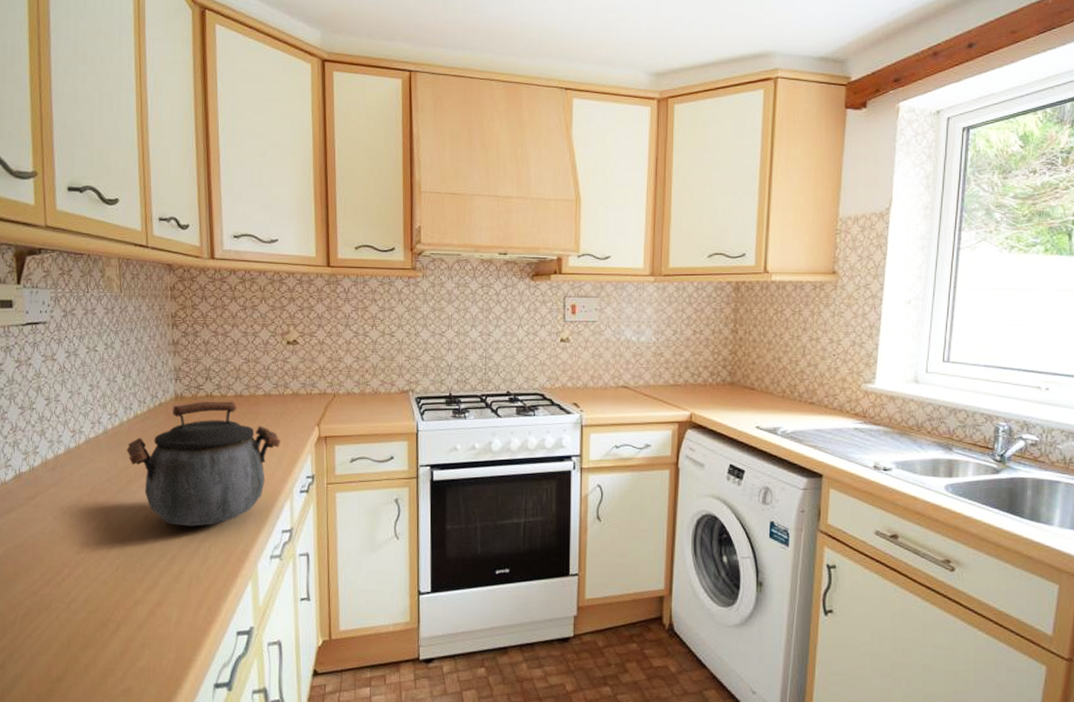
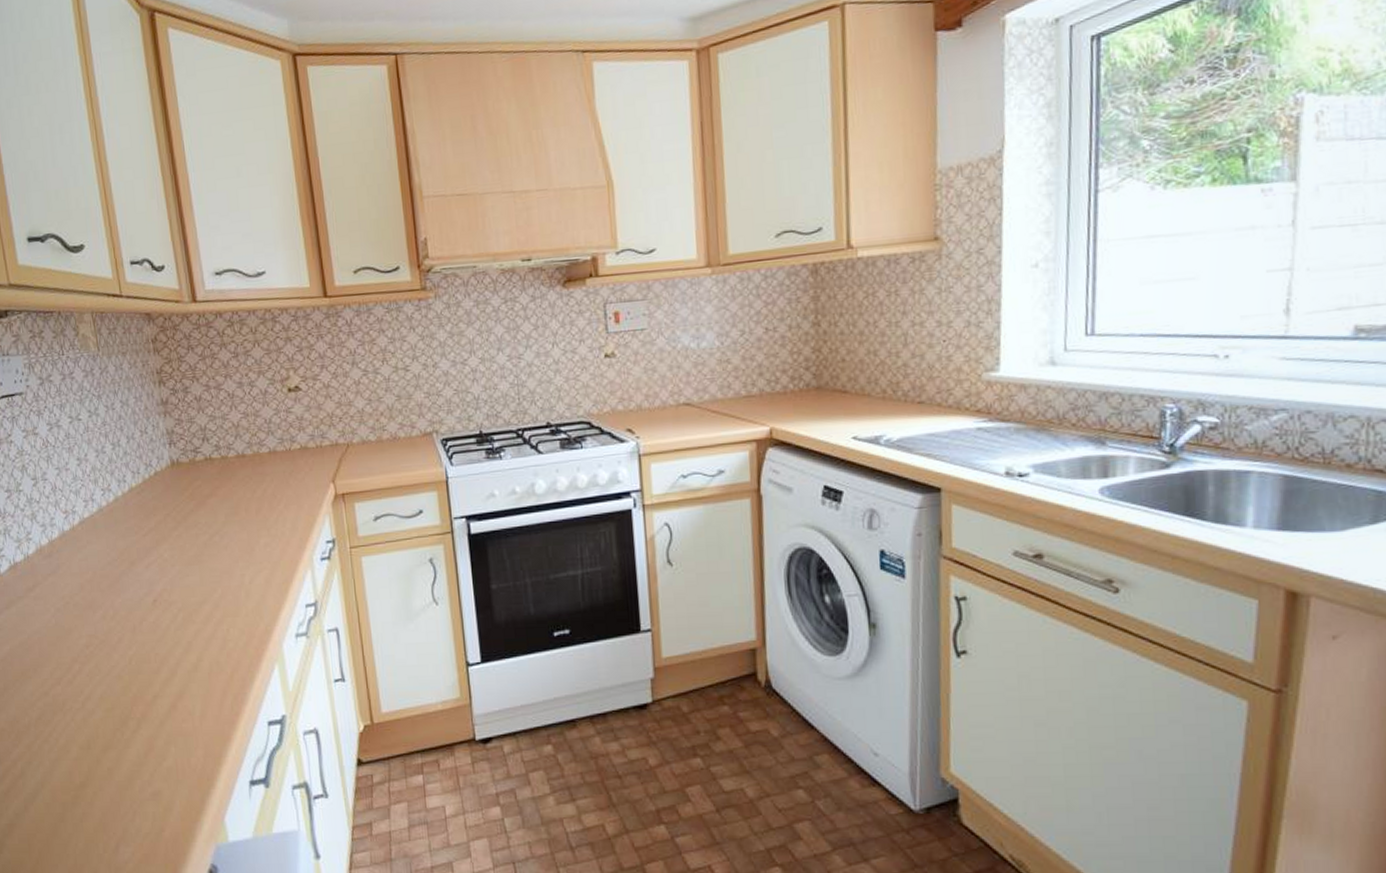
kettle: present [126,401,281,527] -> none [124,463,294,608]

